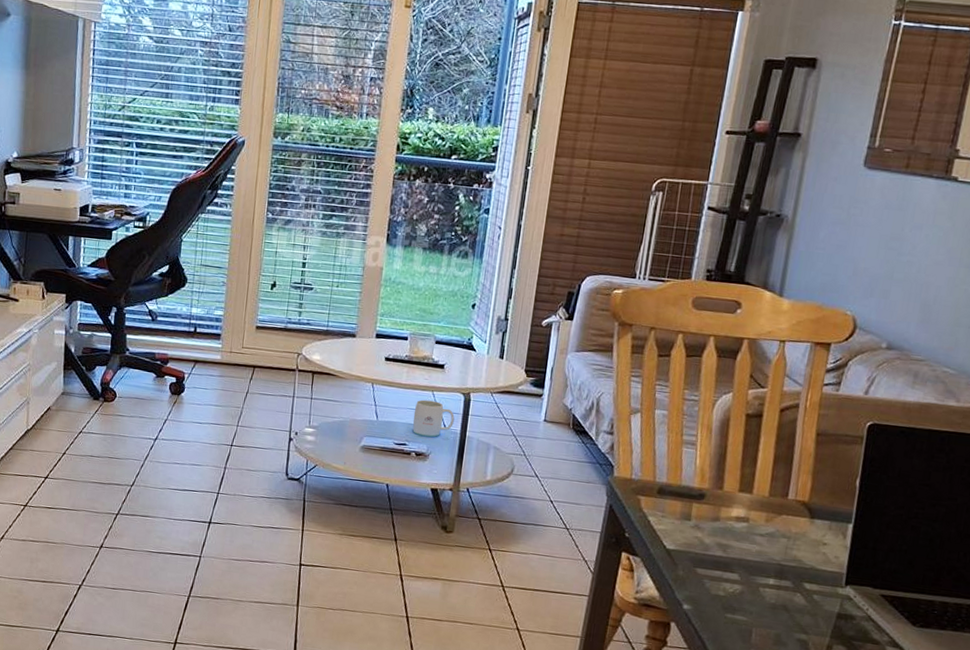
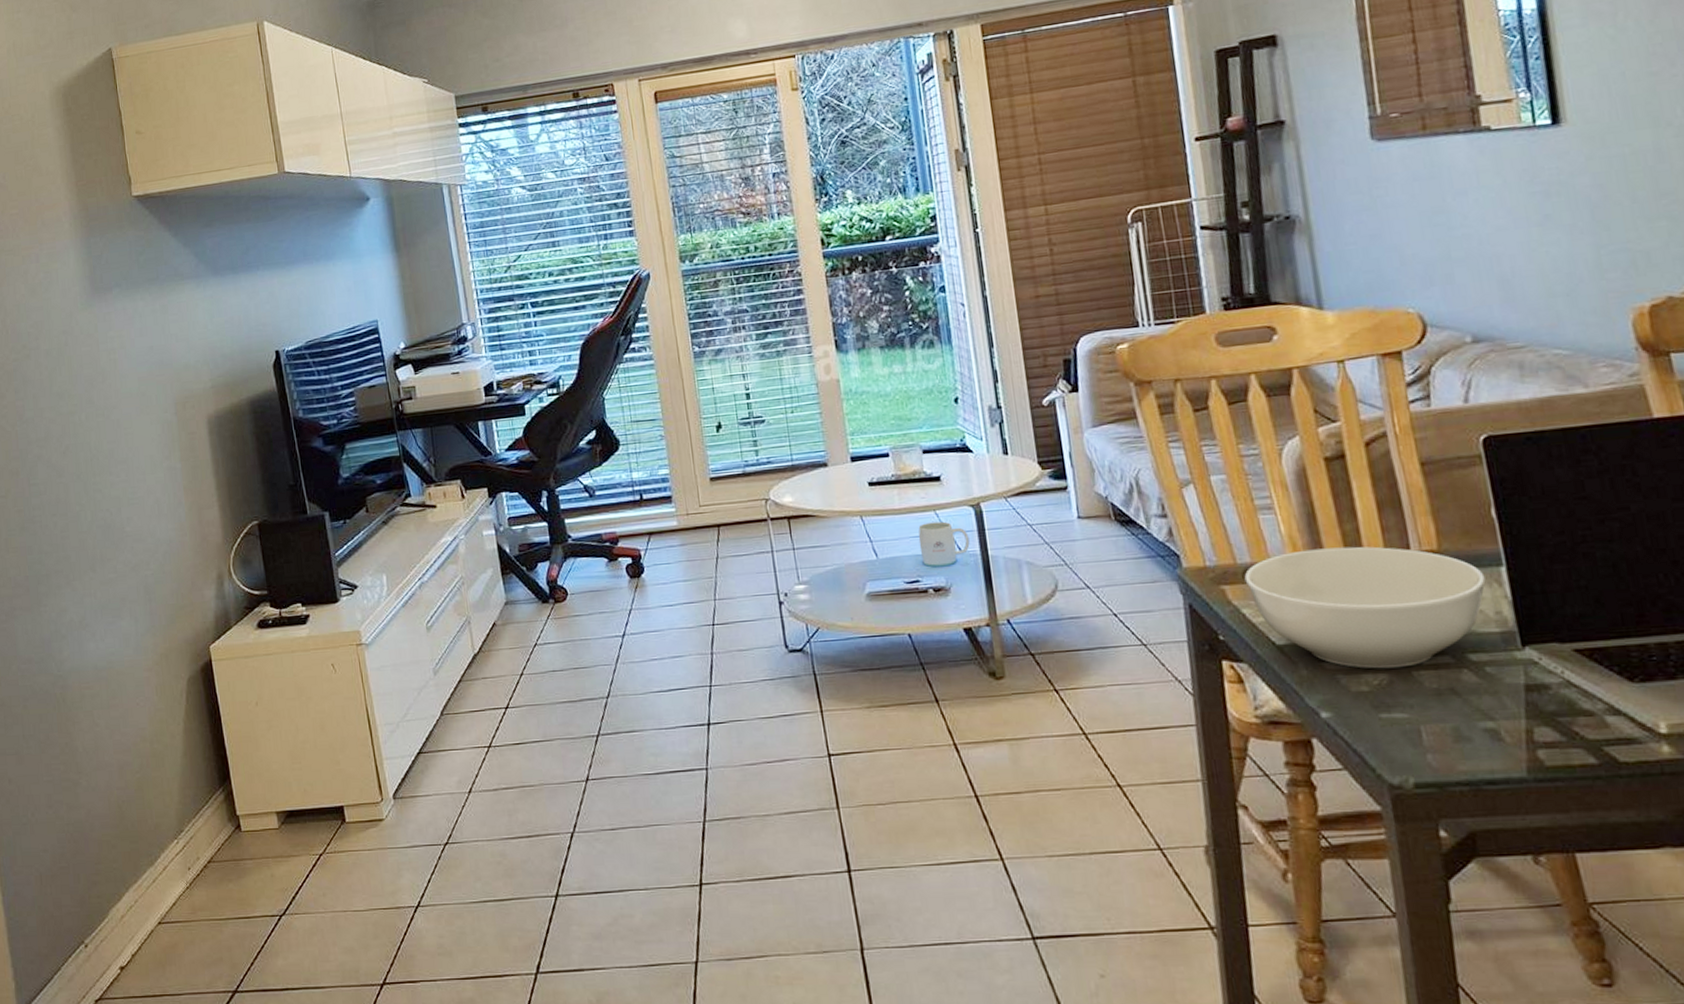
bowl: none [657,481,836,584] -> present [1244,546,1486,669]

